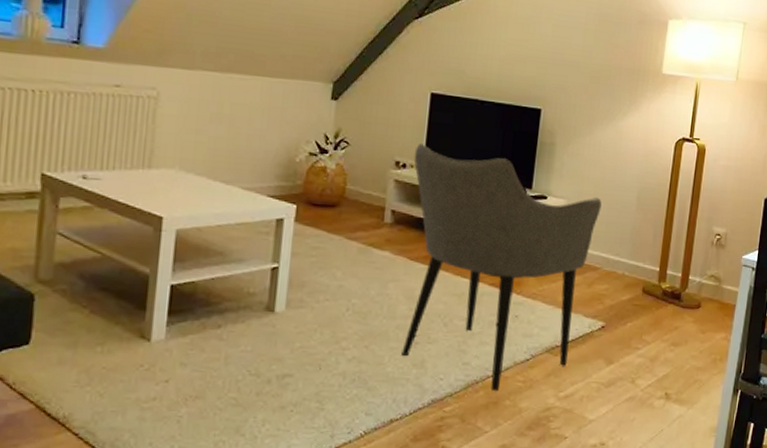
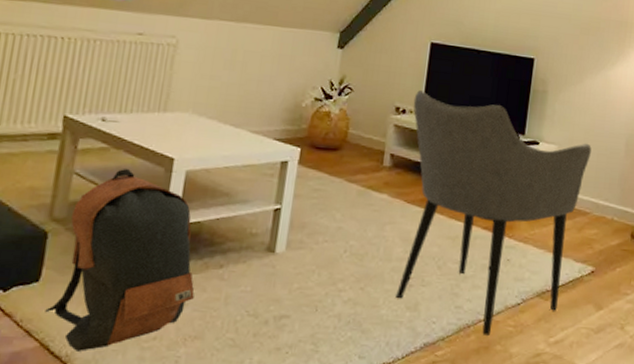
backpack: none [38,228,193,413] -> present [45,169,195,351]

